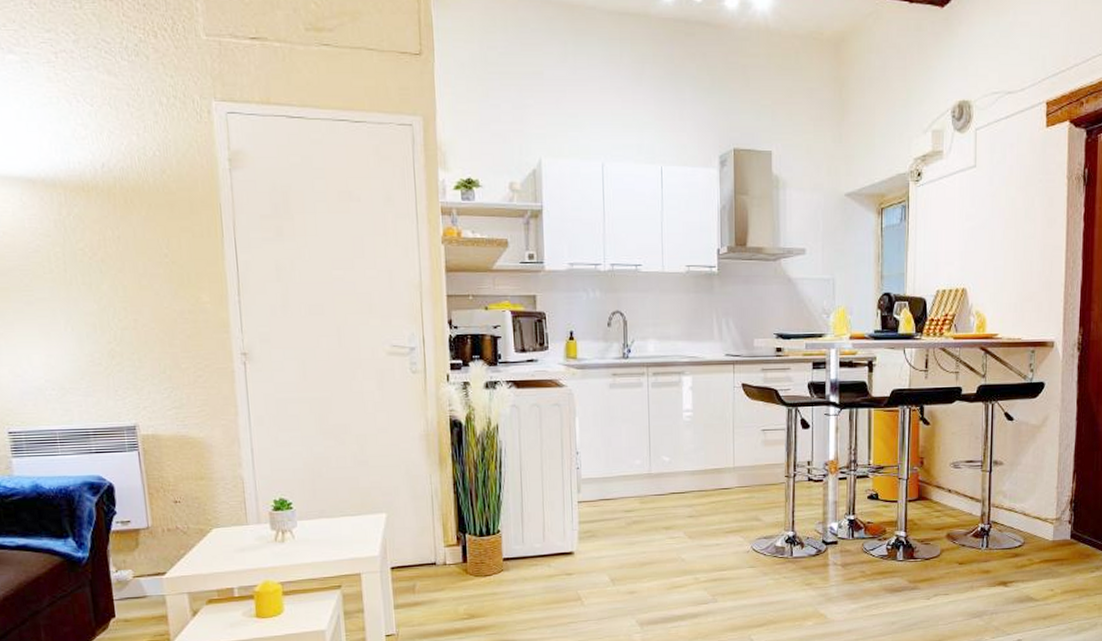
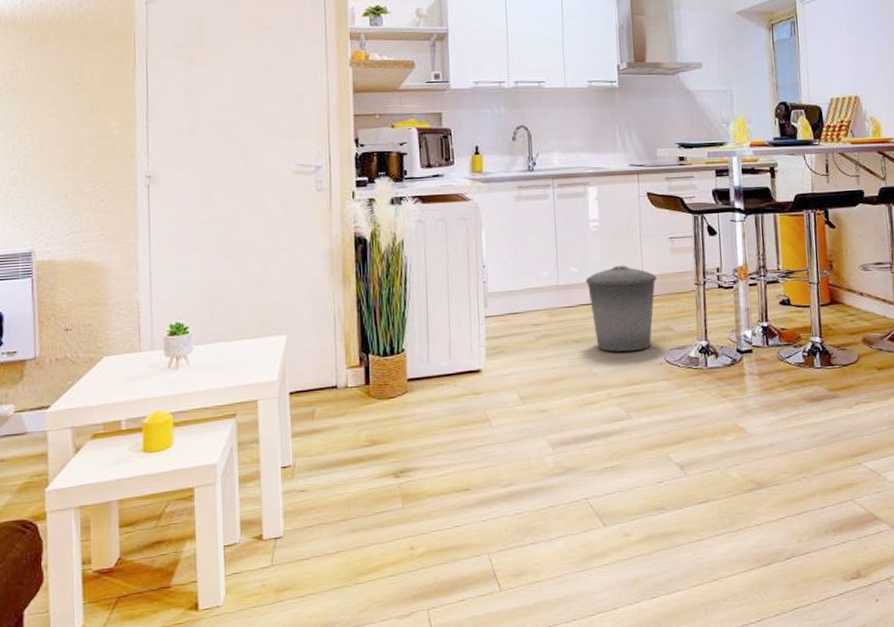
trash can: none [677,455,747,539] -> present [585,265,657,352]

